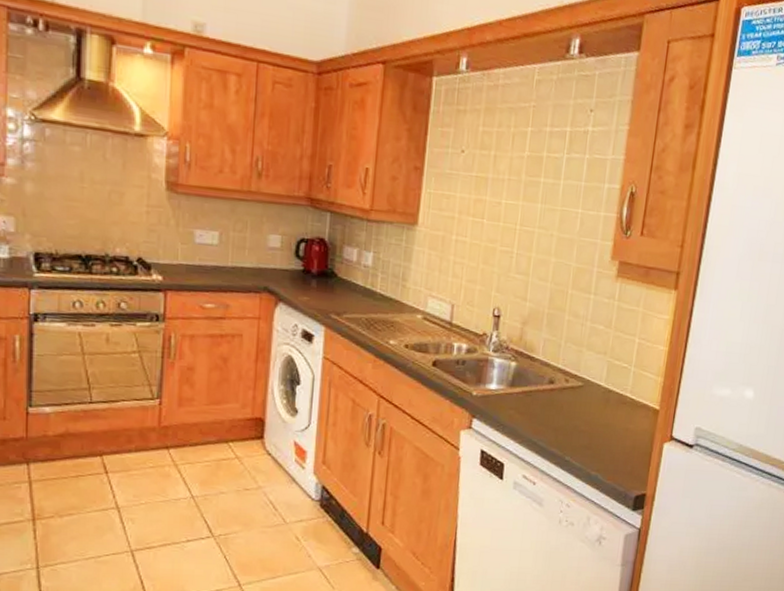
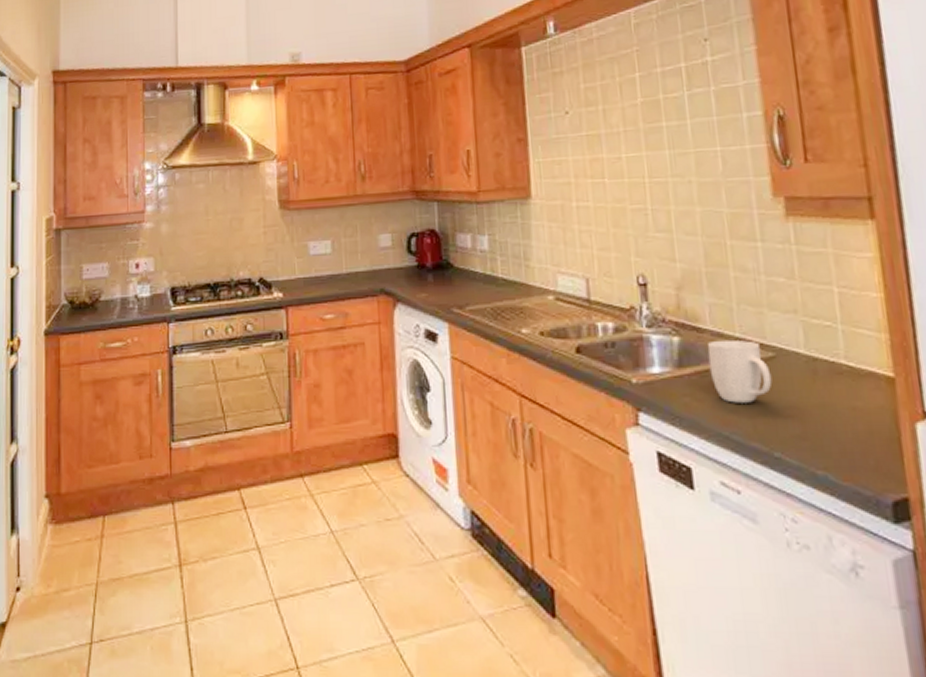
mug: none [533,368,577,419] -> present [707,339,772,403]

